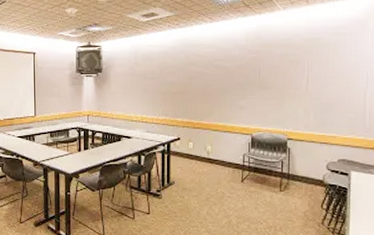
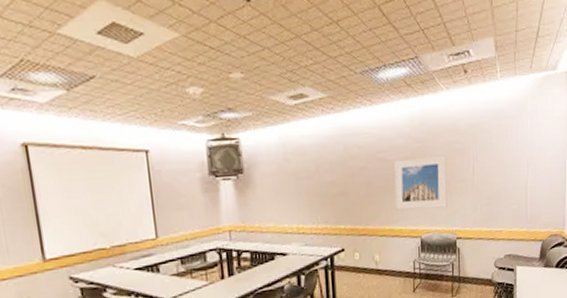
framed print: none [229,66,281,111] -> present [393,155,448,210]

